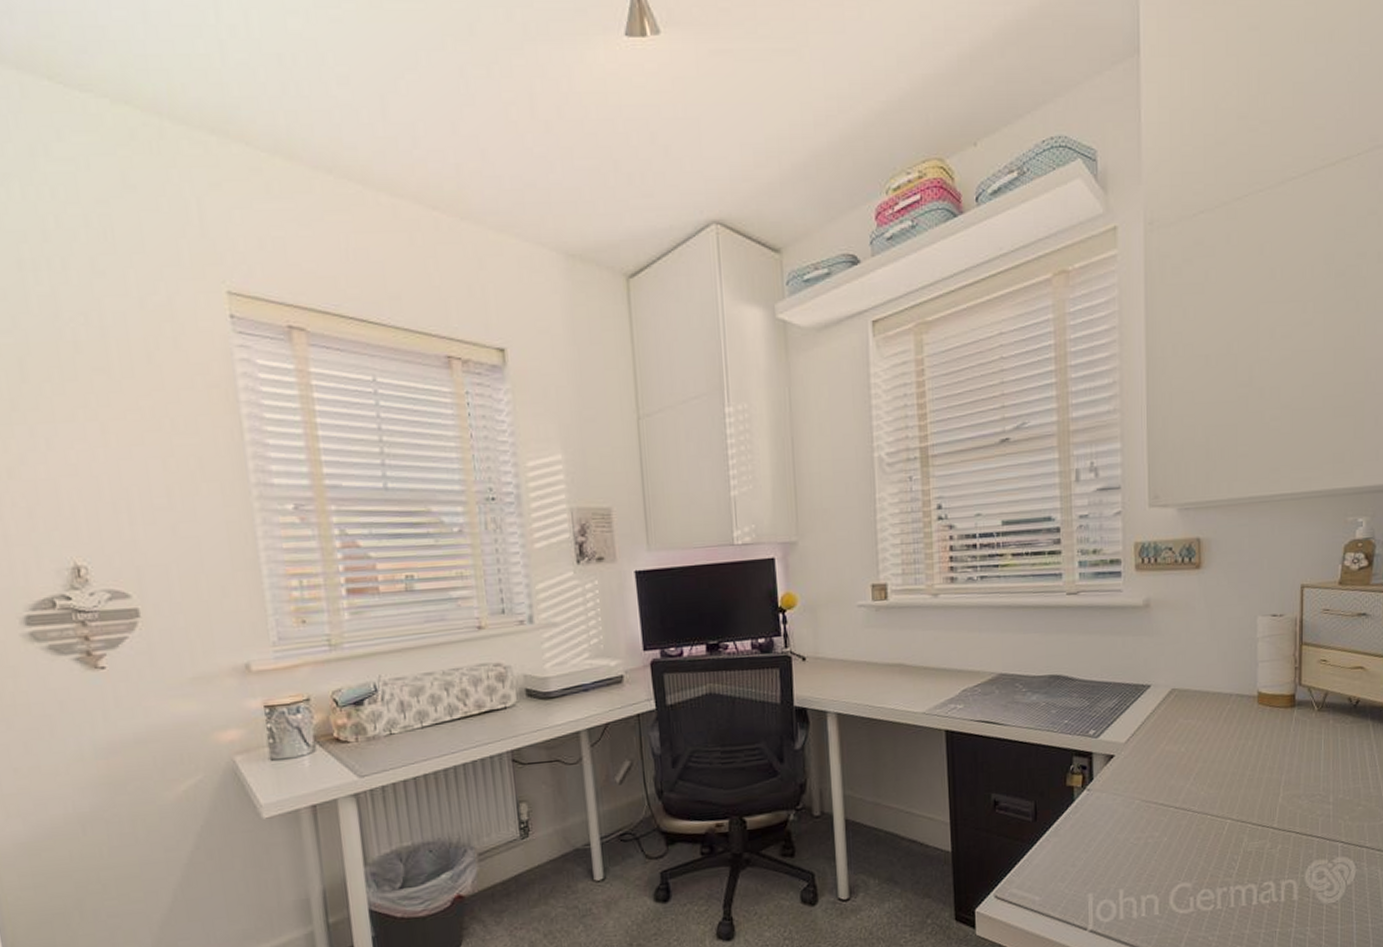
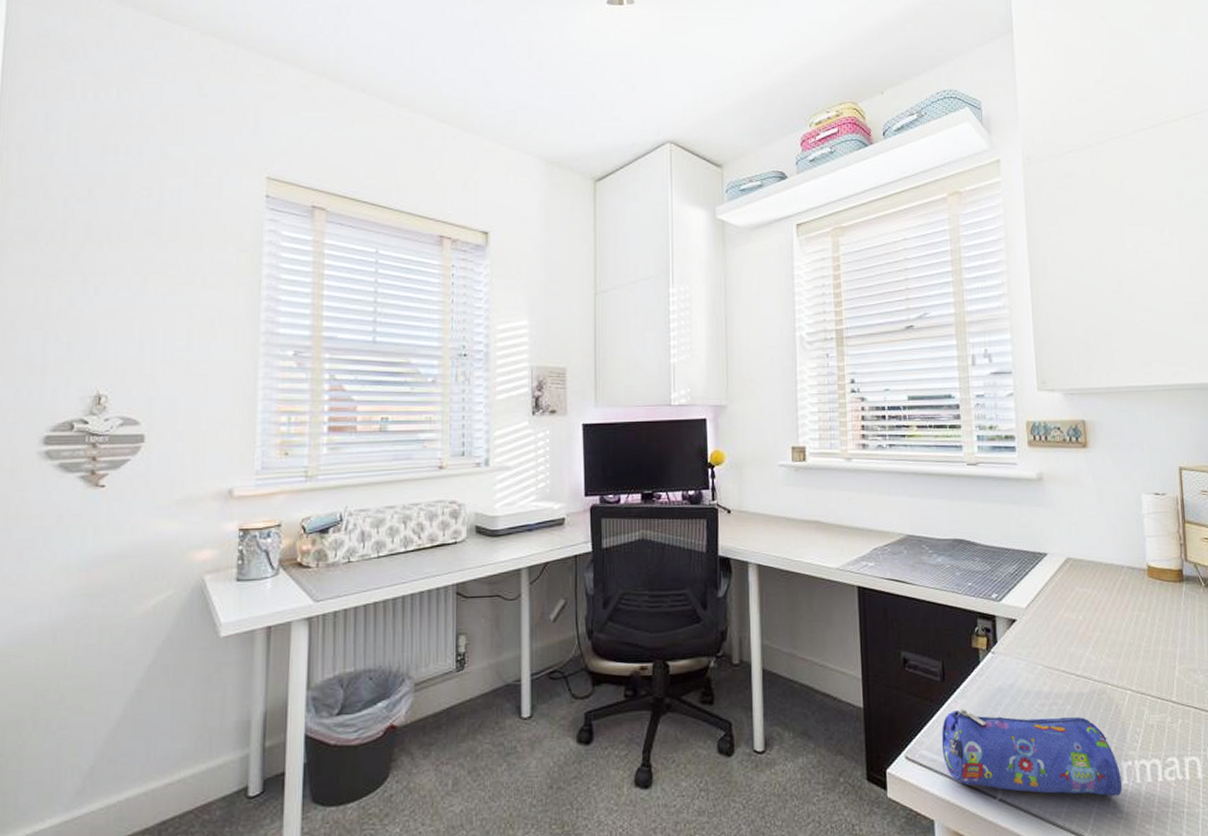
pencil case: none [1032,847,1216,923] -> present [941,709,1123,797]

